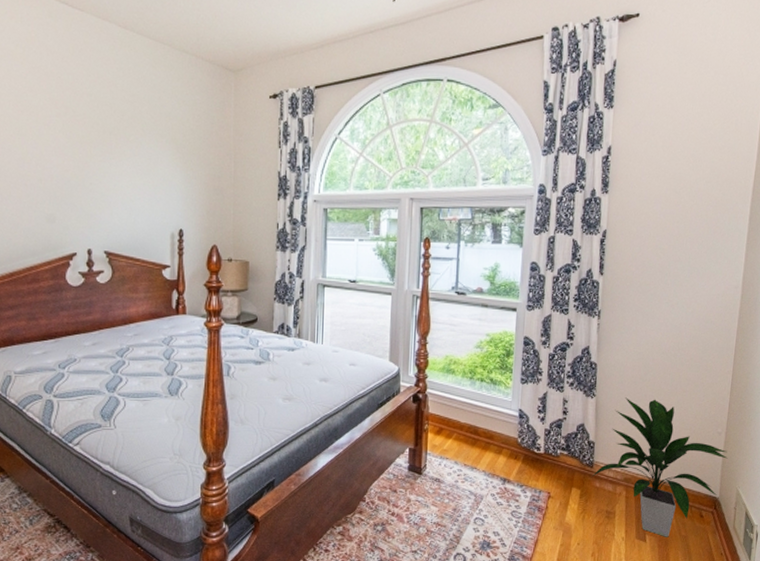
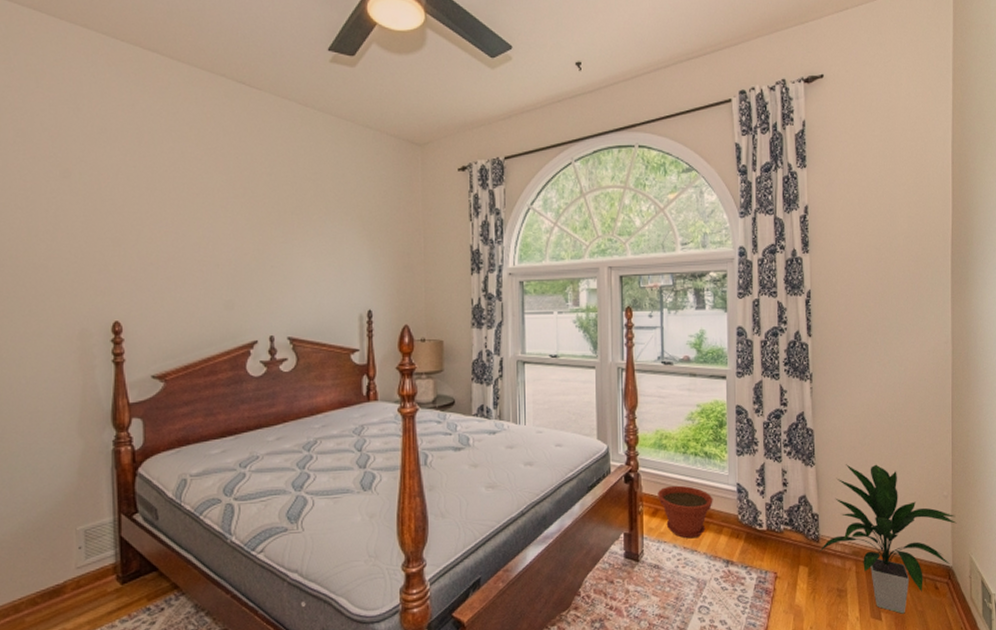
plant pot: none [443,407,495,457] -> present [658,485,713,539]

